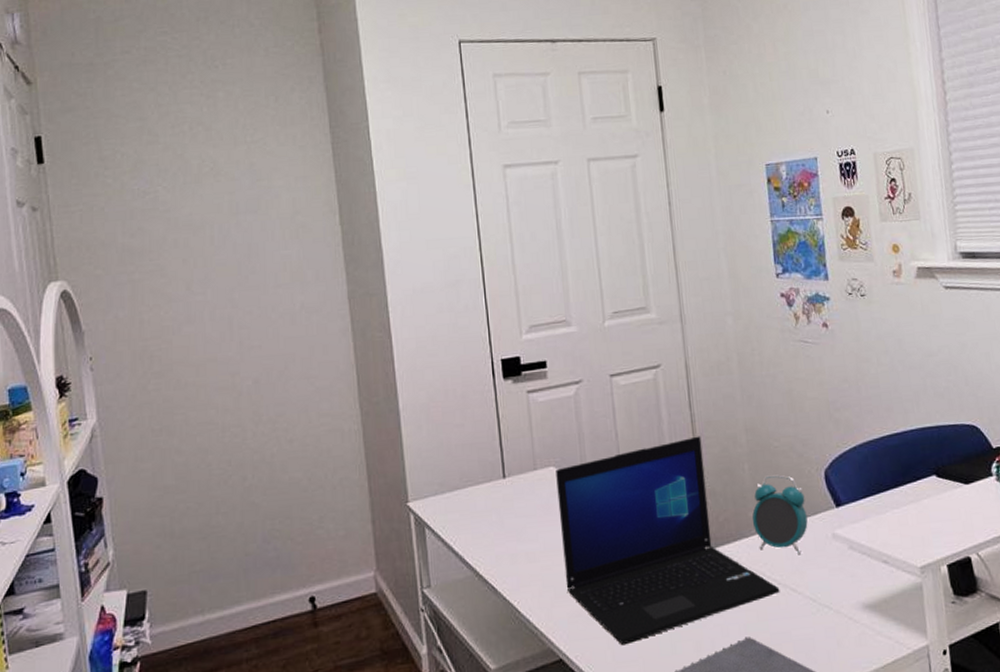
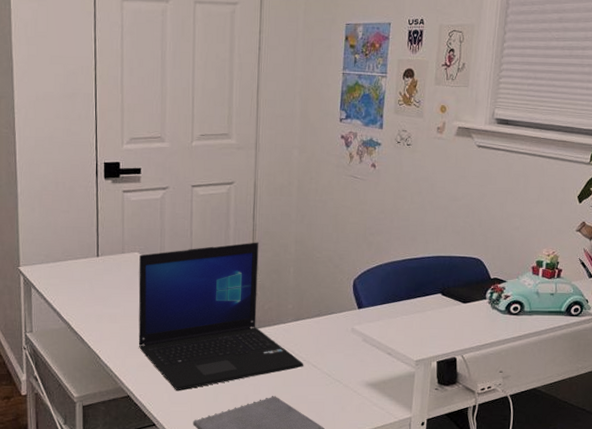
alarm clock: present [752,474,808,555] -> none [290,279,335,341]

